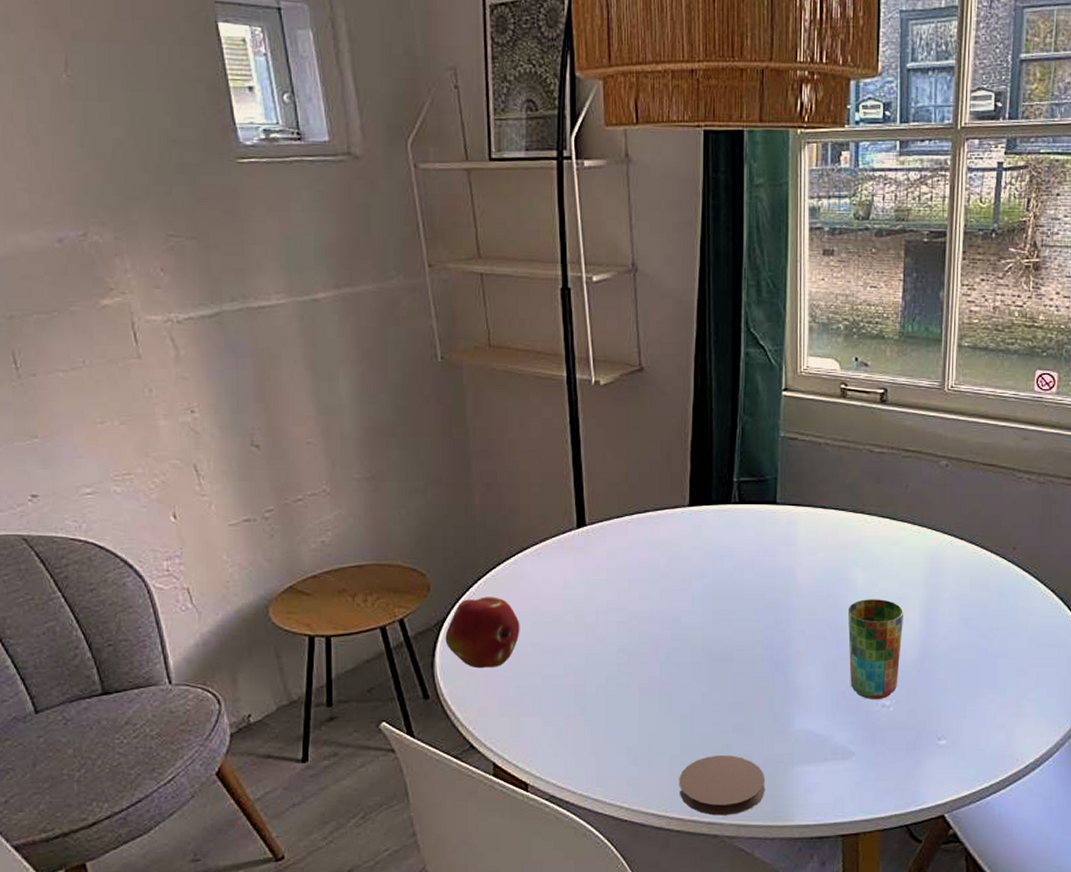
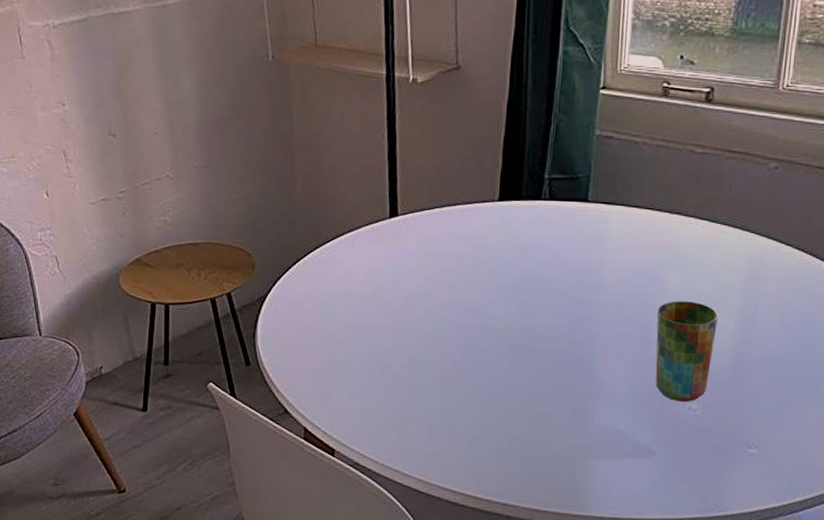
fruit: present [445,597,520,669] -> none [266,277,333,342]
coaster: present [679,755,766,816] -> none [475,441,562,499]

